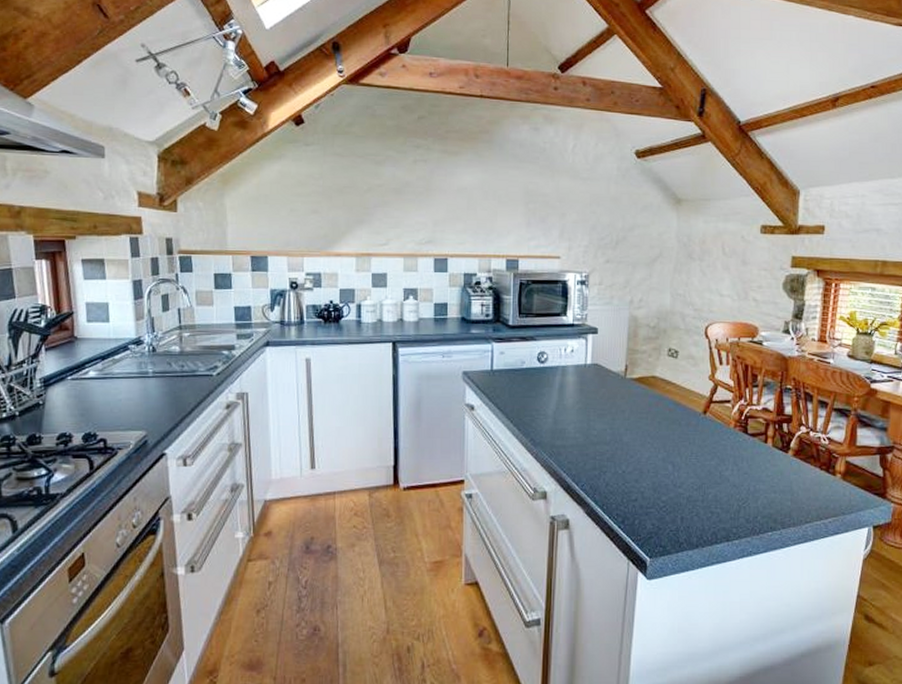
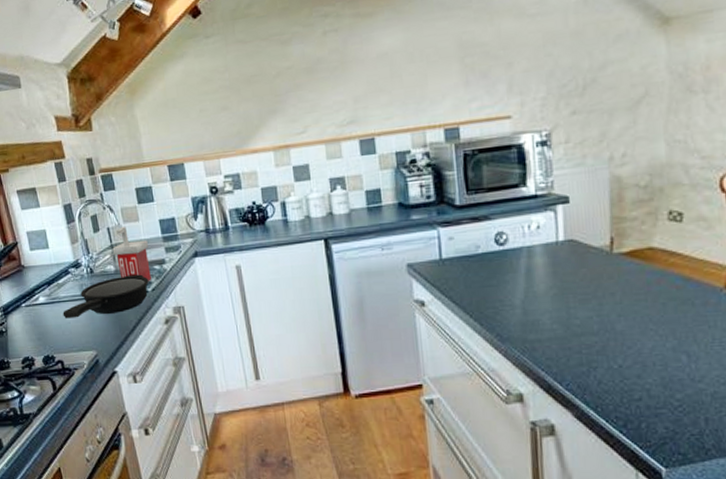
frying pan: none [114,357,215,396] -> present [63,274,149,319]
soap dispenser: none [180,308,219,366] -> present [112,226,151,282]

